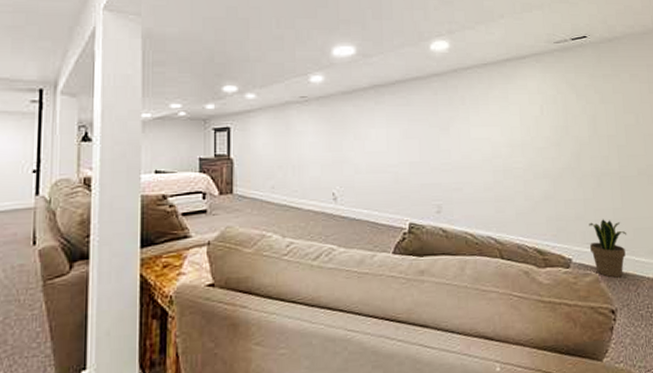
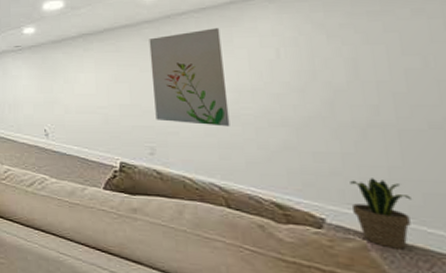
wall art: none [438,84,505,181] -> present [149,28,230,127]

